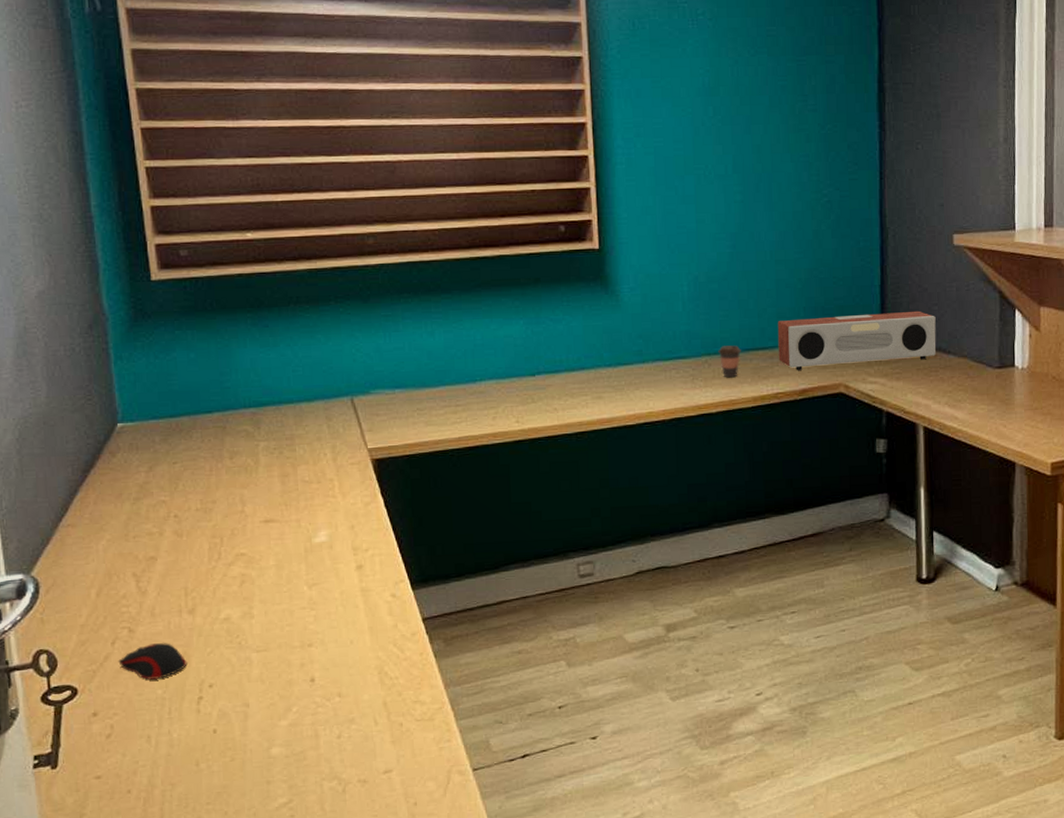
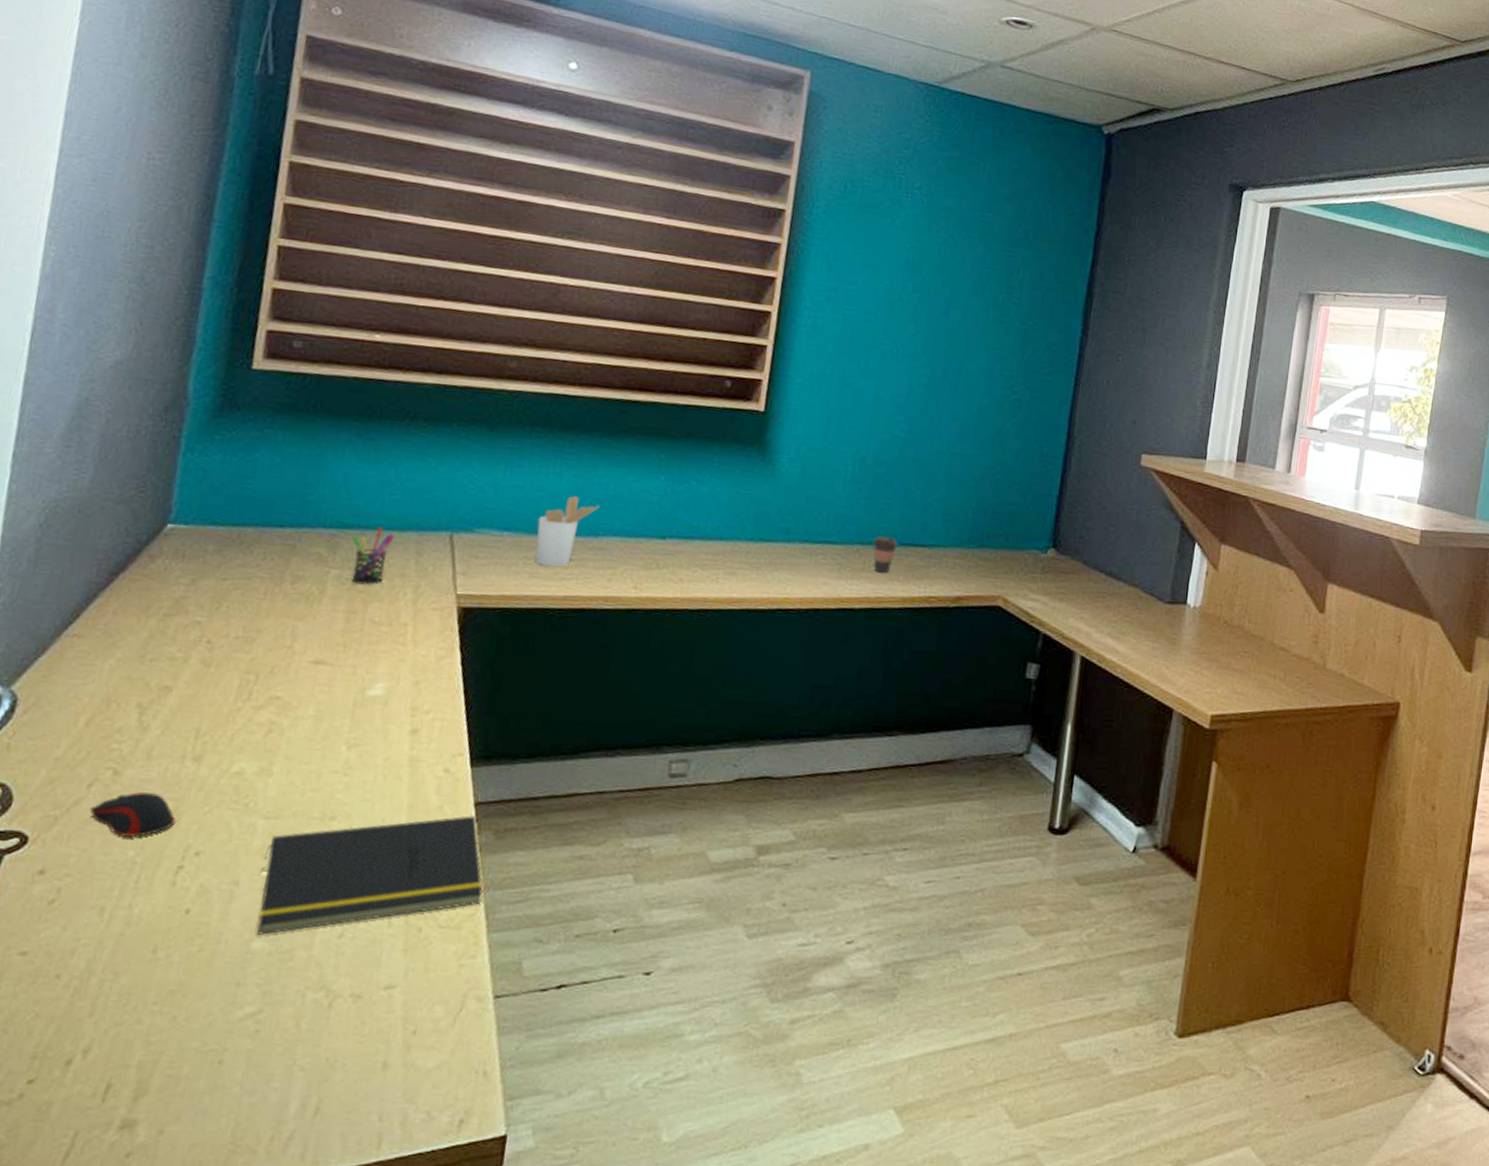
notepad: none [263,629,445,743] -> present [257,816,483,935]
pen holder: none [270,401,306,452] -> present [351,527,395,585]
utensil holder: none [422,350,472,414] -> present [534,496,599,567]
speaker: present [777,310,936,370] -> none [937,518,1111,583]

